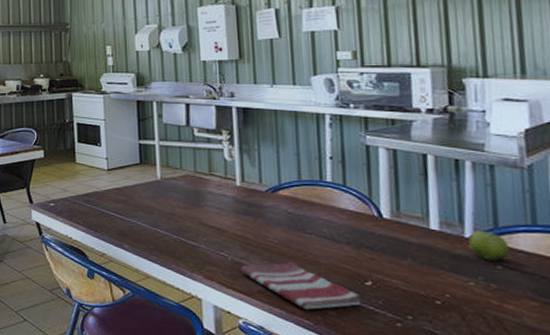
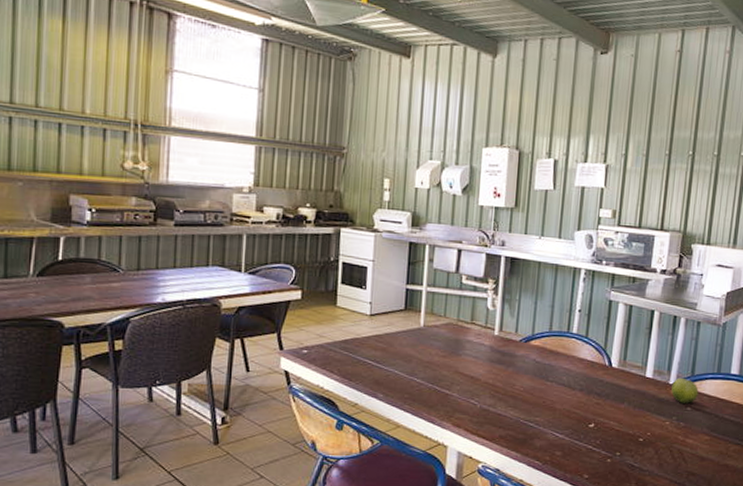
dish towel: present [240,261,361,310] -> none [486,407,583,451]

